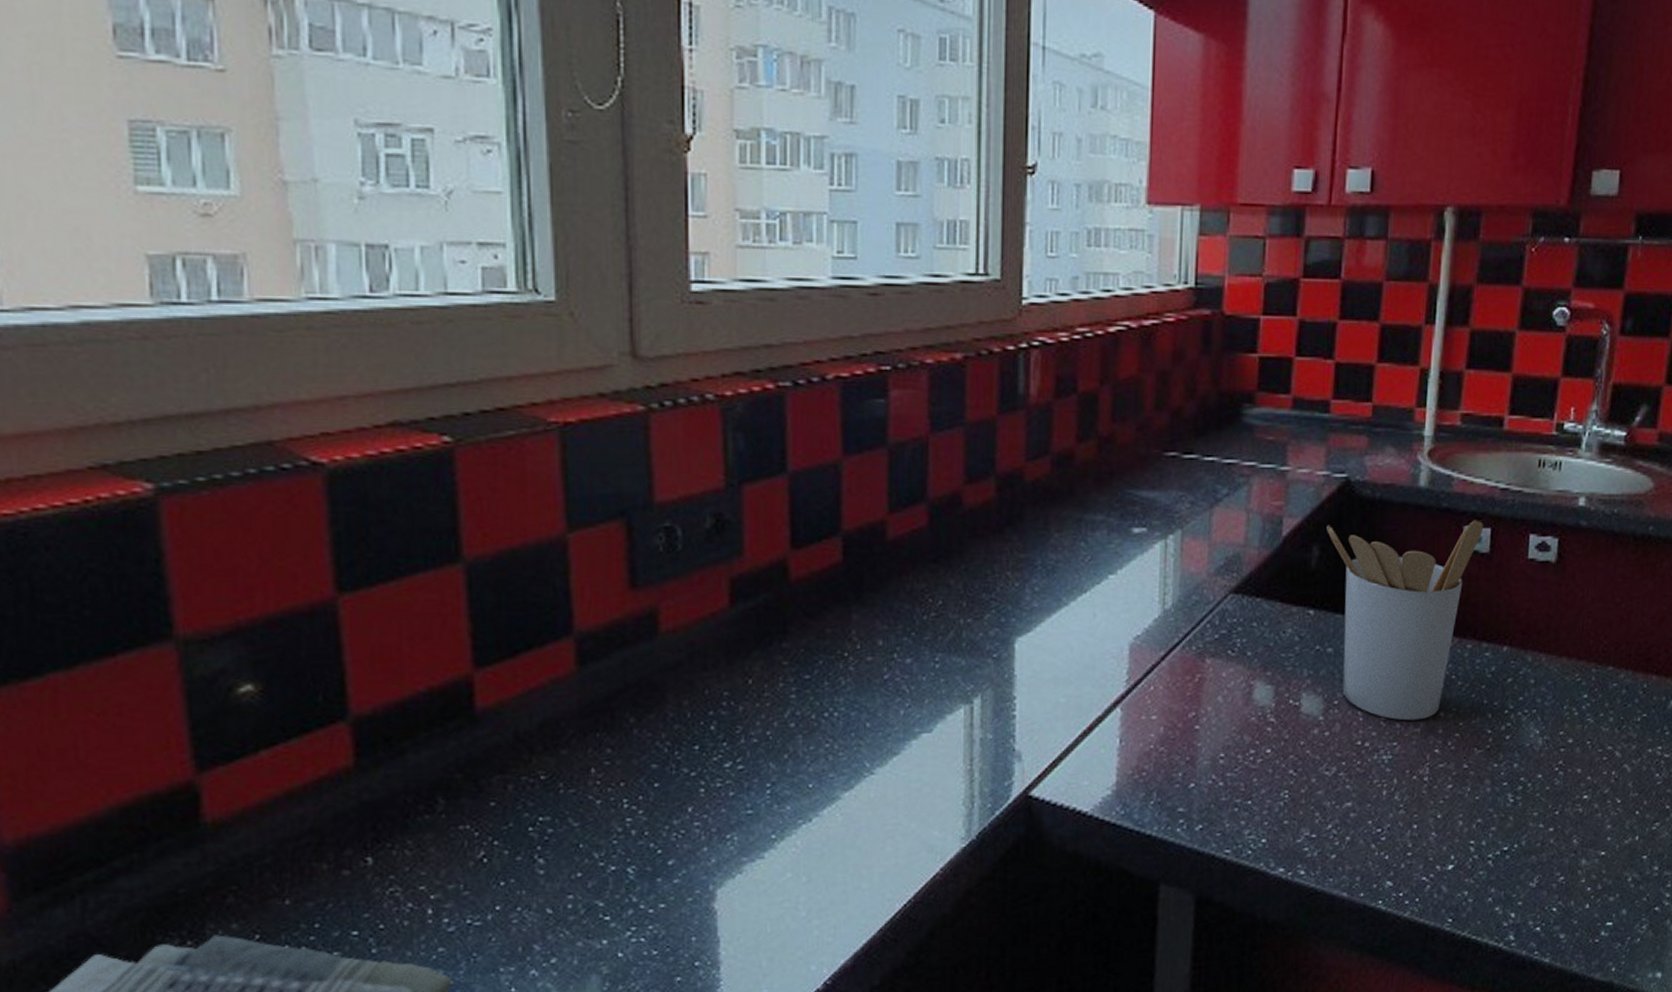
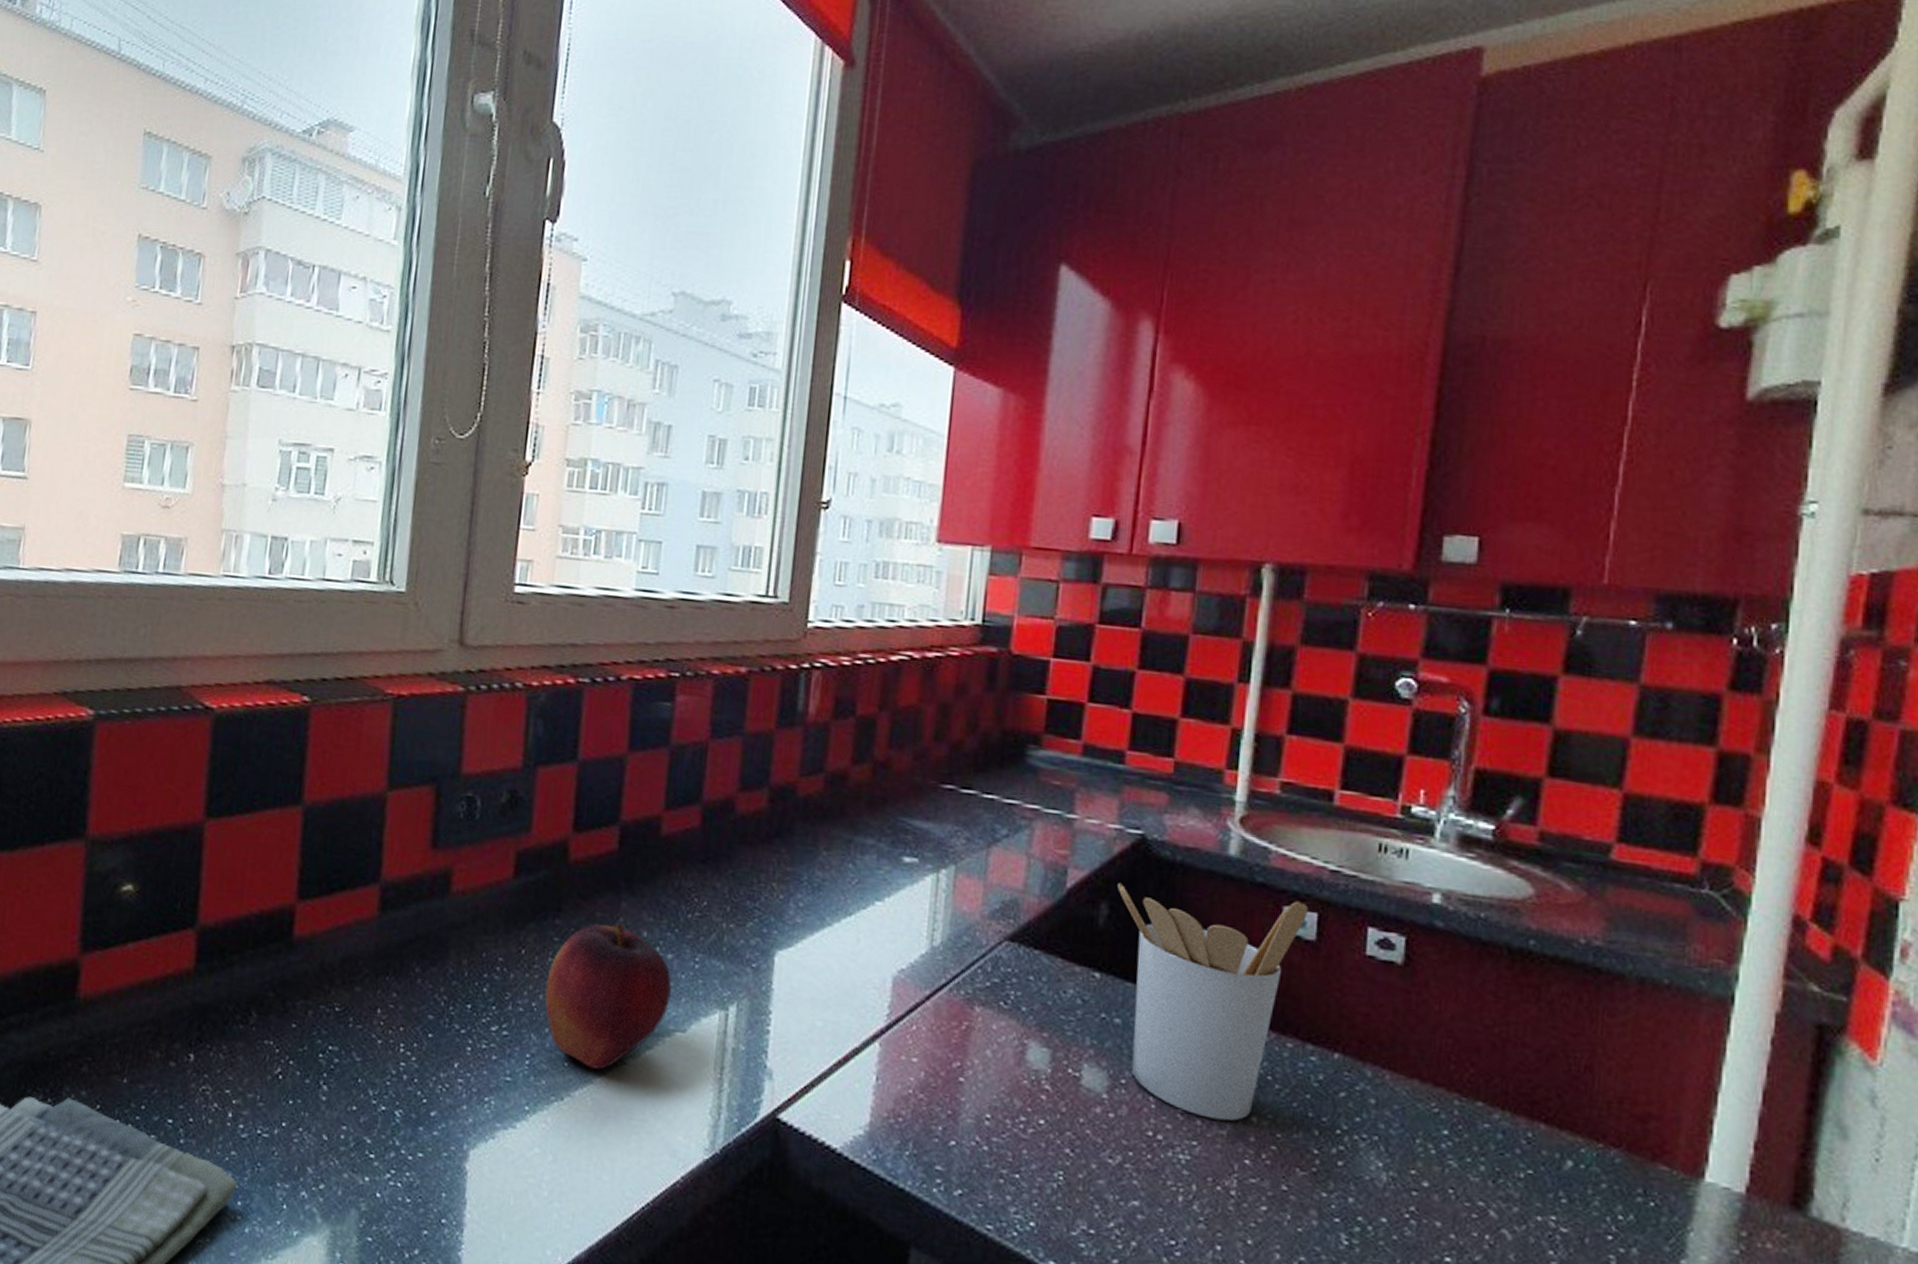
fruit: none [780,636,915,786] -> present [545,923,673,1070]

